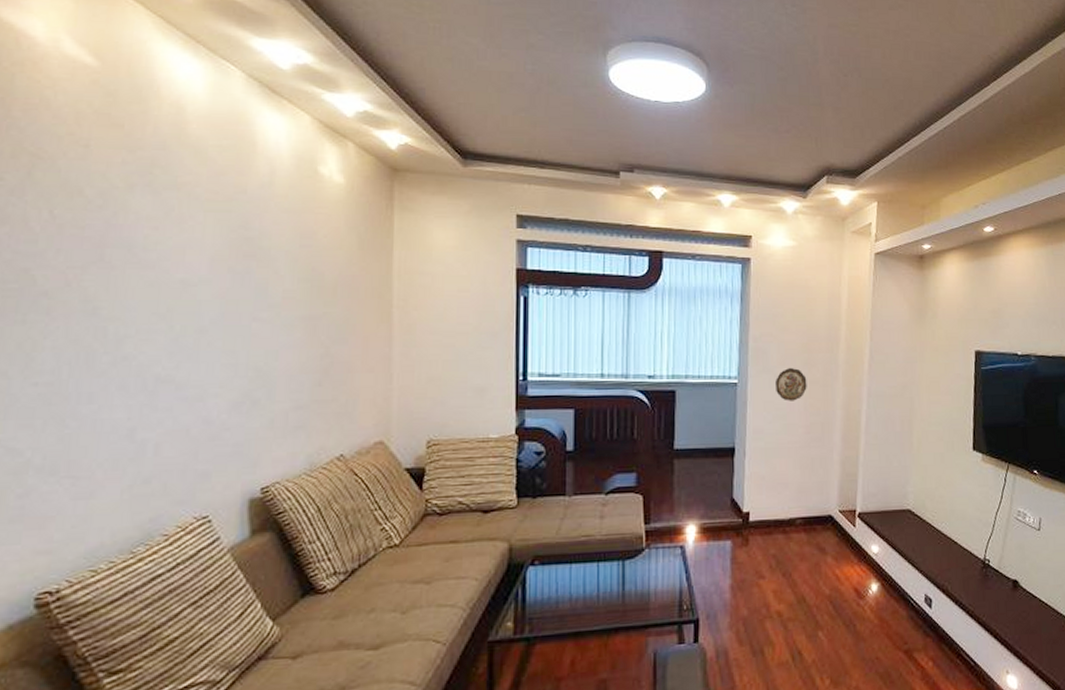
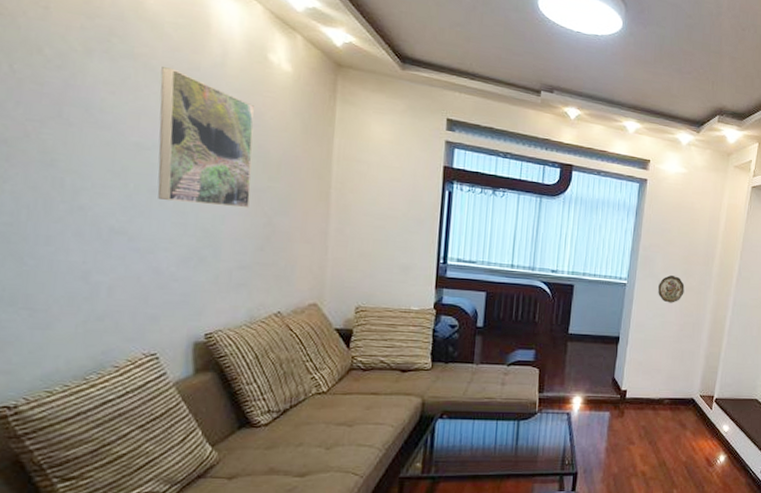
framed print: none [205,194,306,341] -> present [157,67,254,208]

